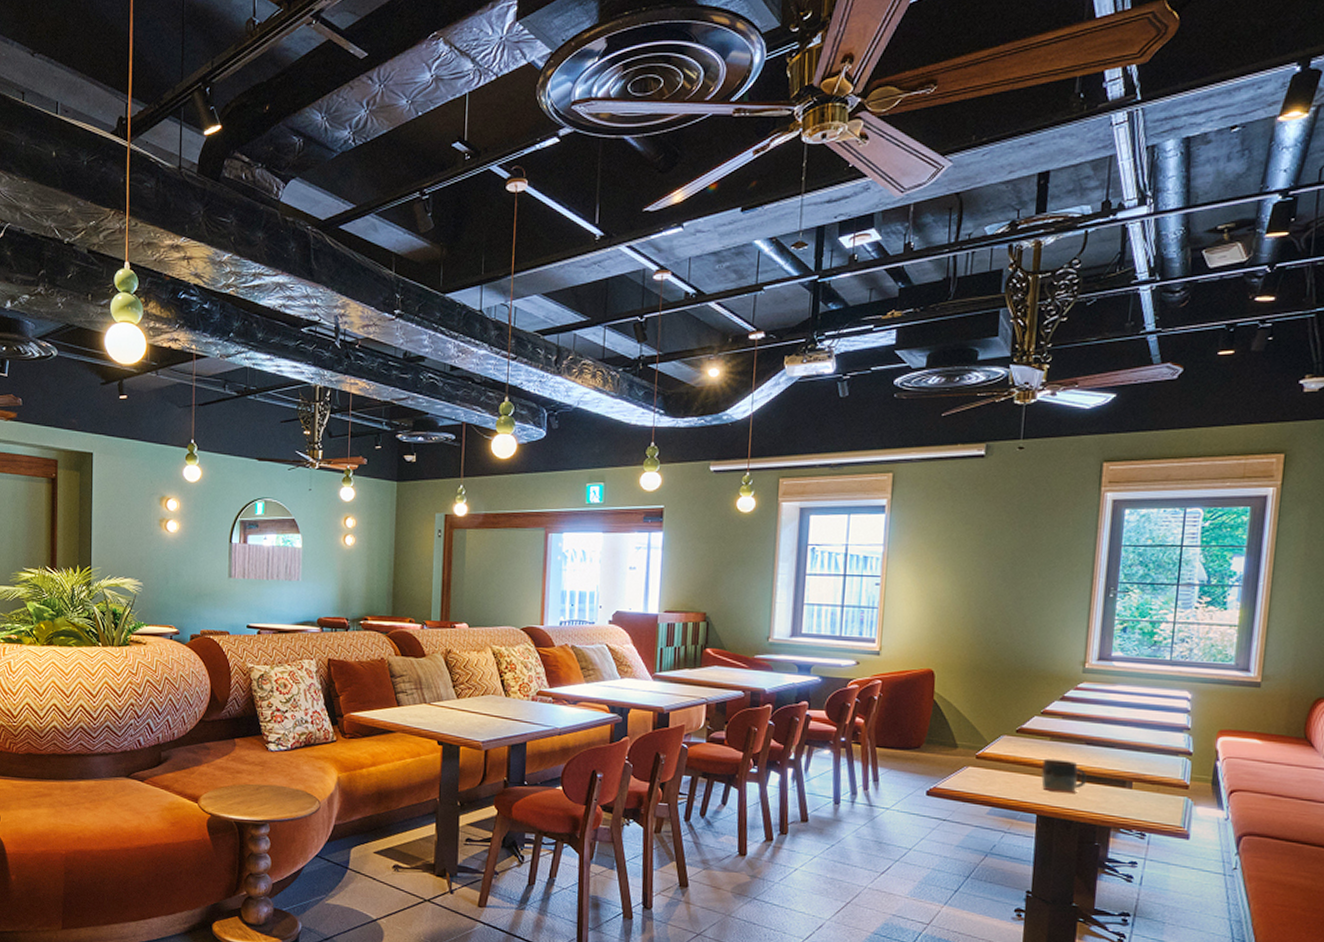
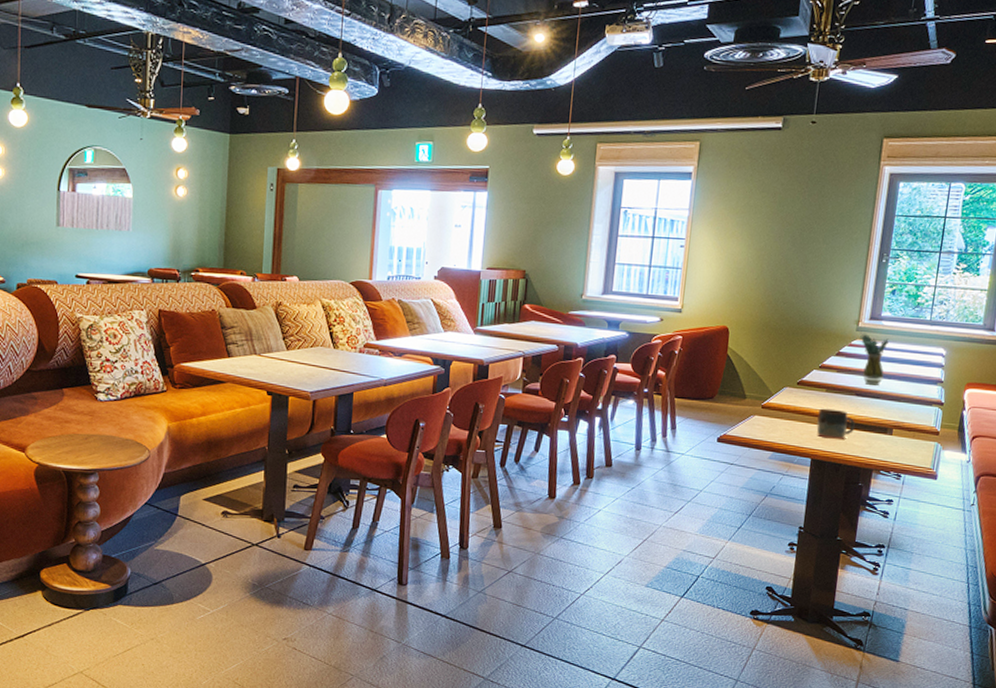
vase: none [1087,675,1122,733] -> present [860,333,889,385]

